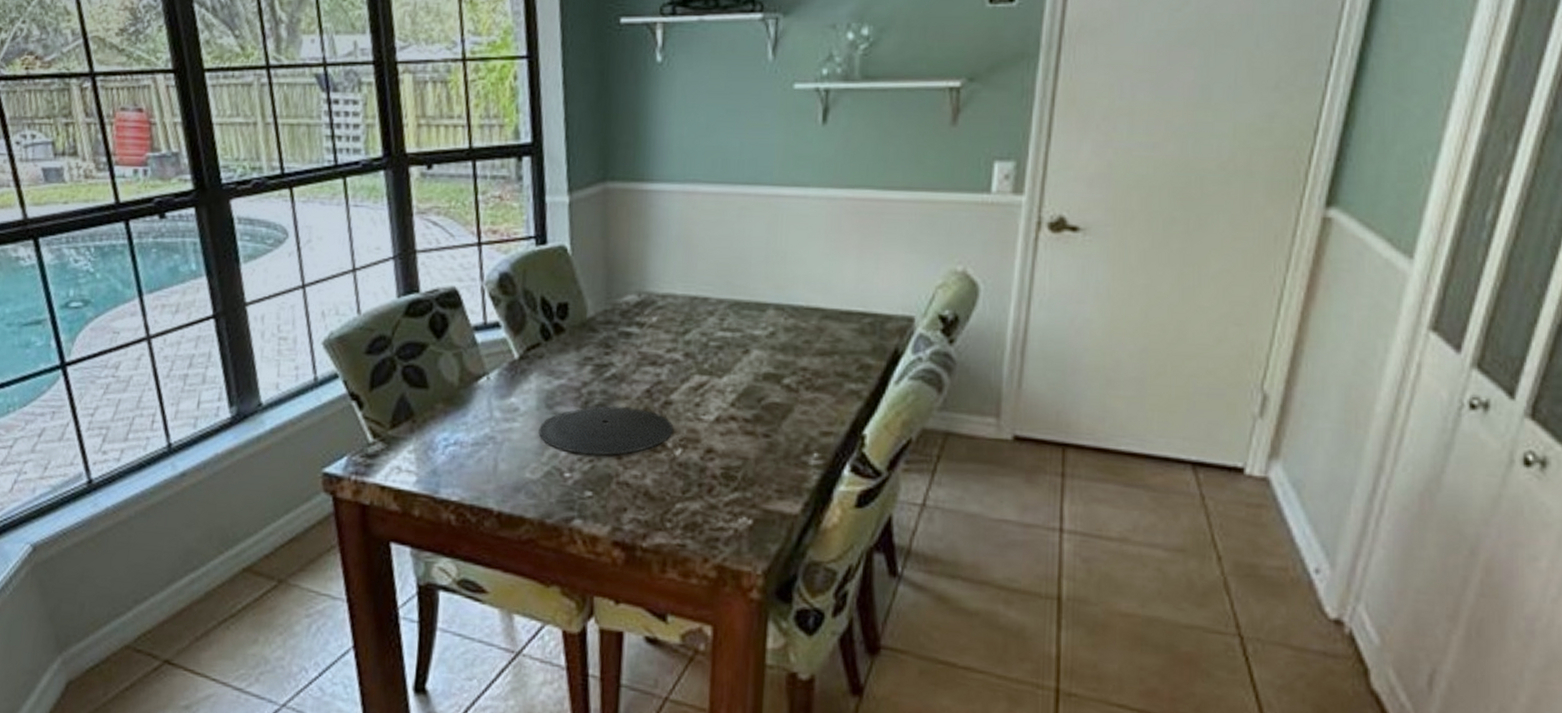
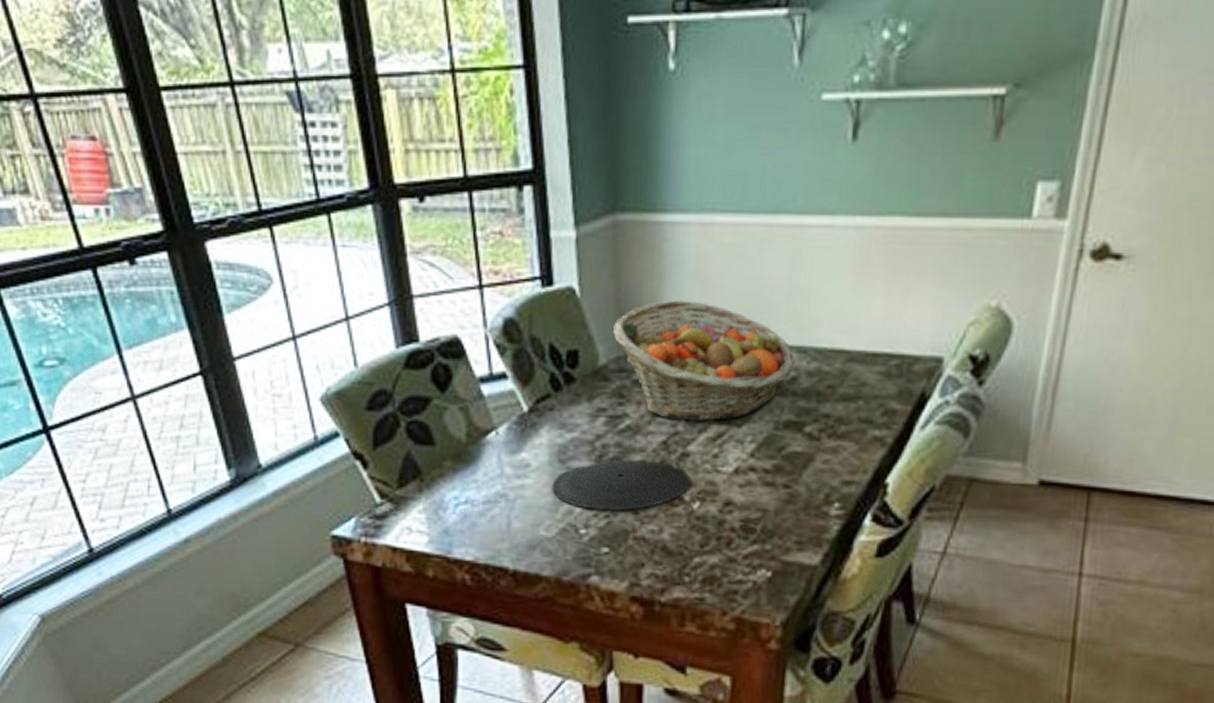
fruit basket: none [601,259,773,372] -> present [613,300,795,421]

